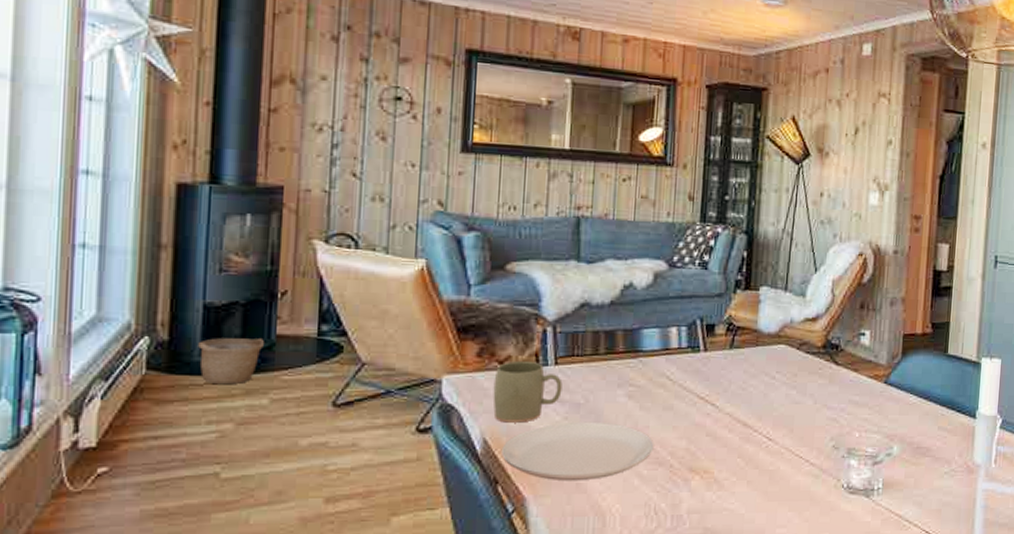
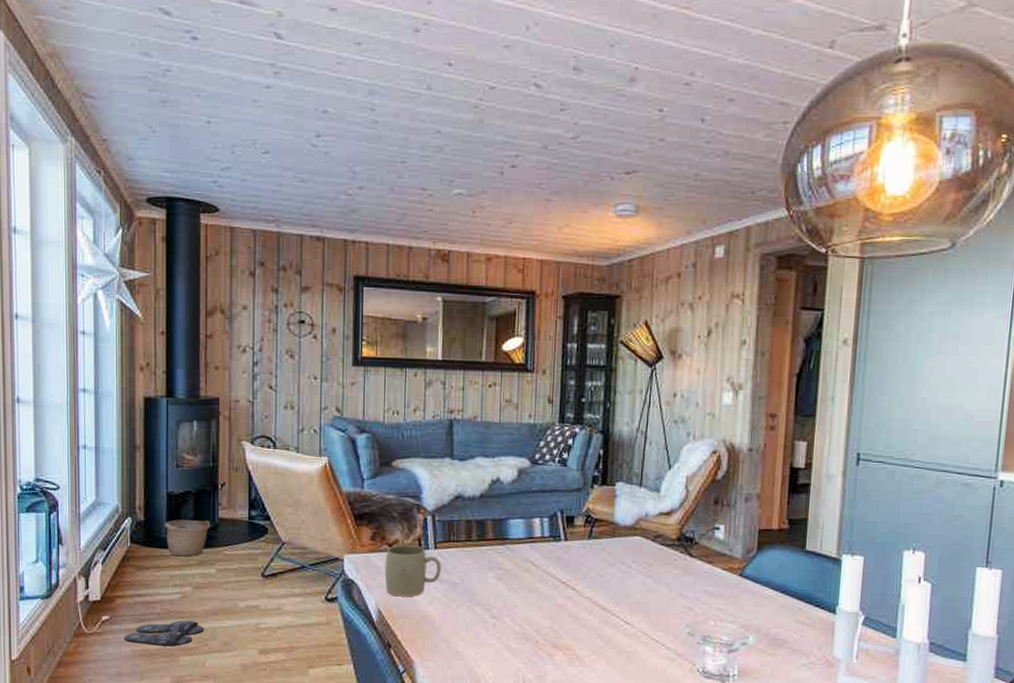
slippers: none [129,466,248,502] -> present [124,620,204,647]
plate: present [502,421,654,481] -> none [393,598,521,650]

